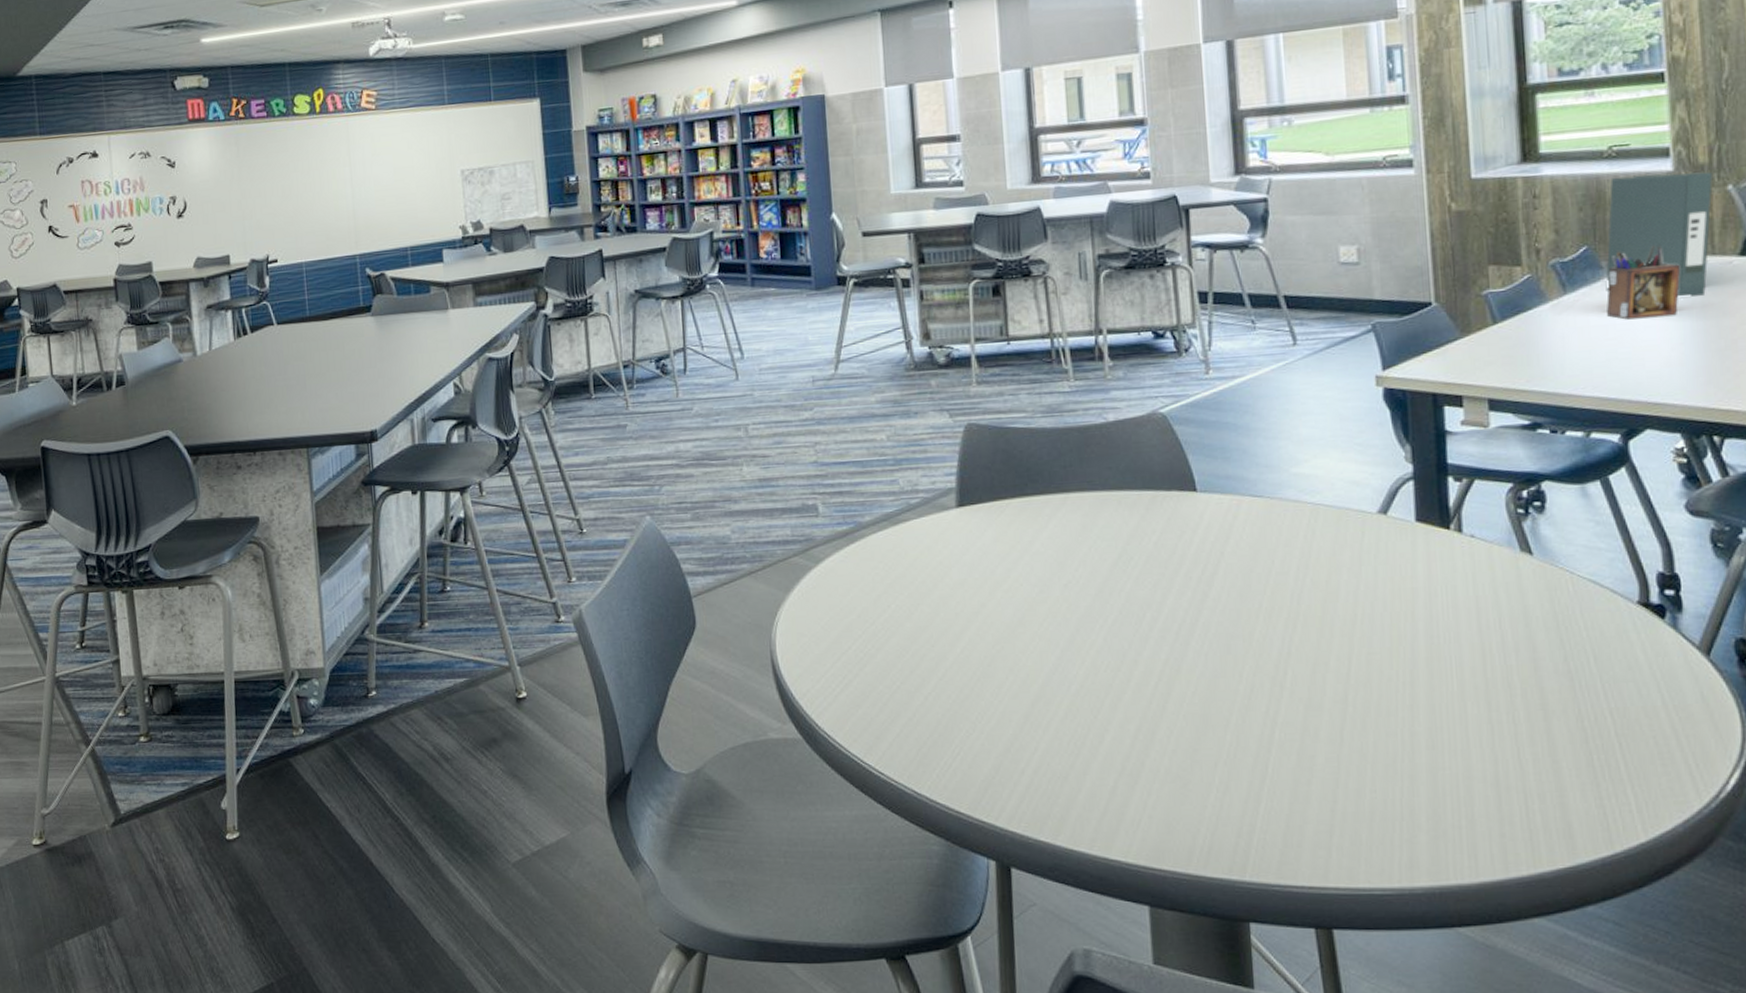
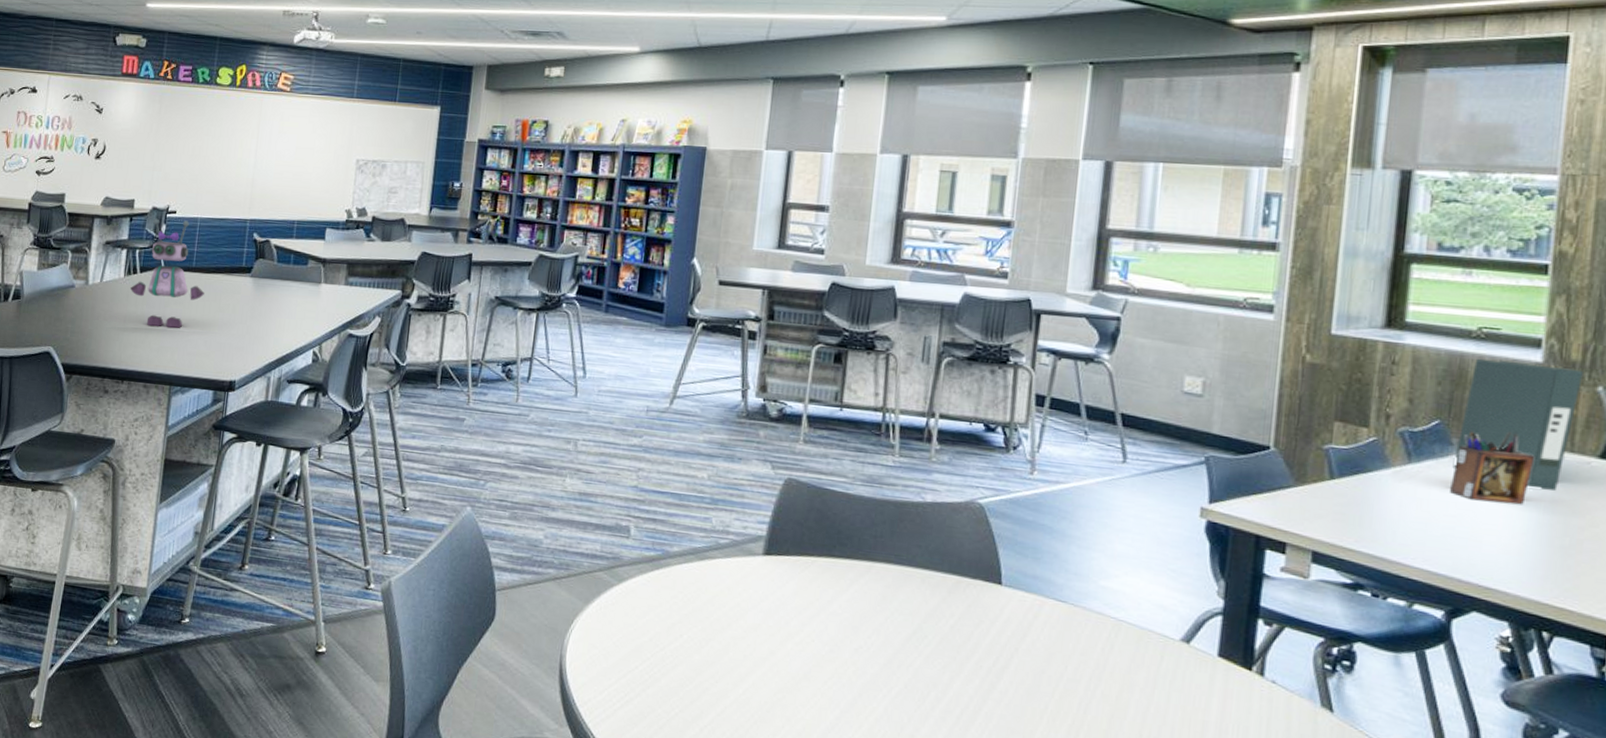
robot toy: none [243,268,325,389] -> present [130,218,204,329]

